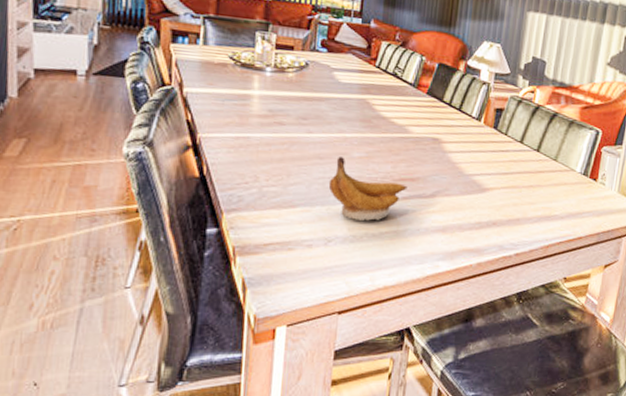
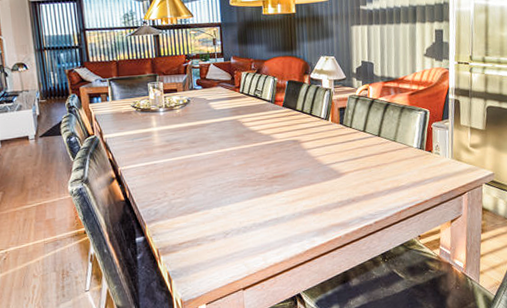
banana: present [328,157,408,221] -> none [219,167,280,215]

